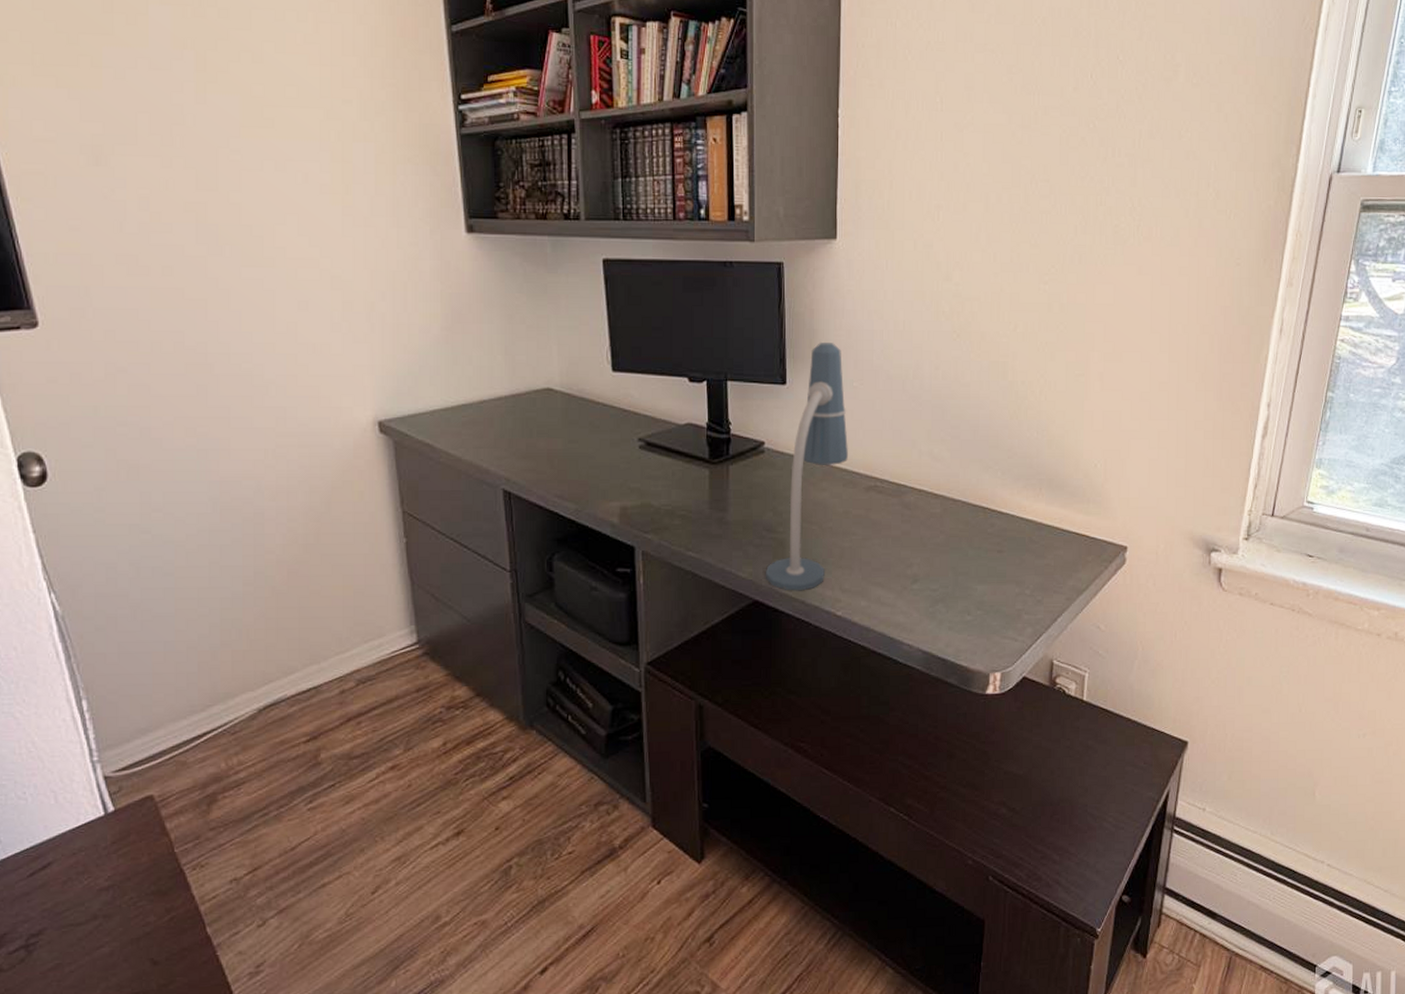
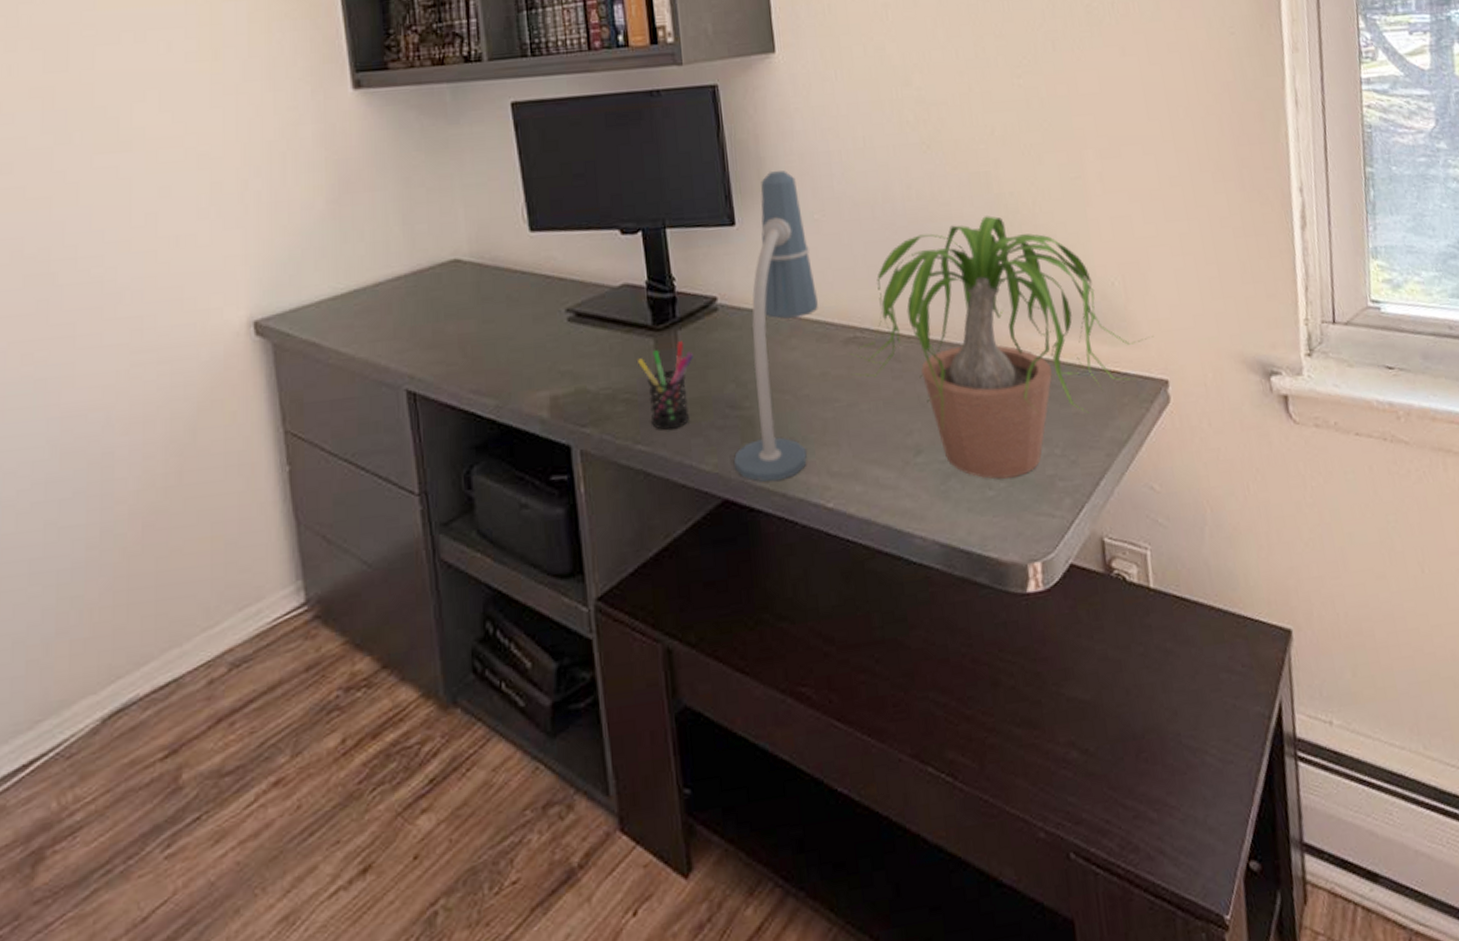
pen holder: none [695,474,740,542] -> present [638,341,693,430]
potted plant: none [869,399,1122,609] -> present [850,216,1154,479]

